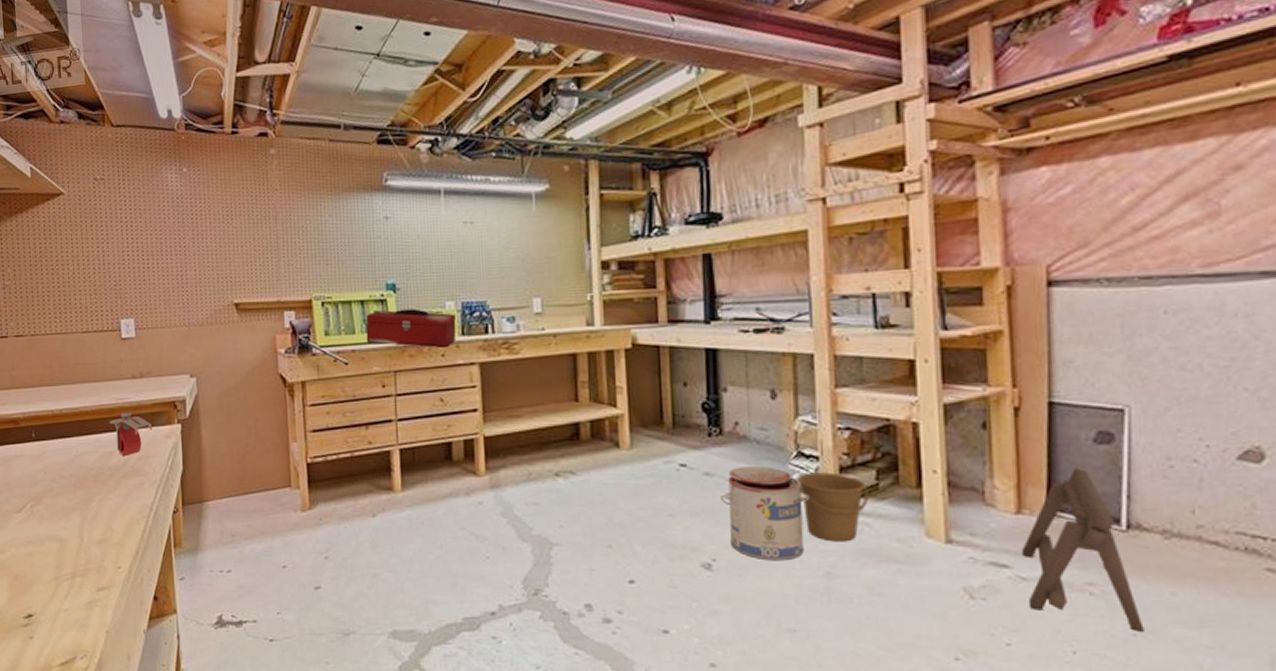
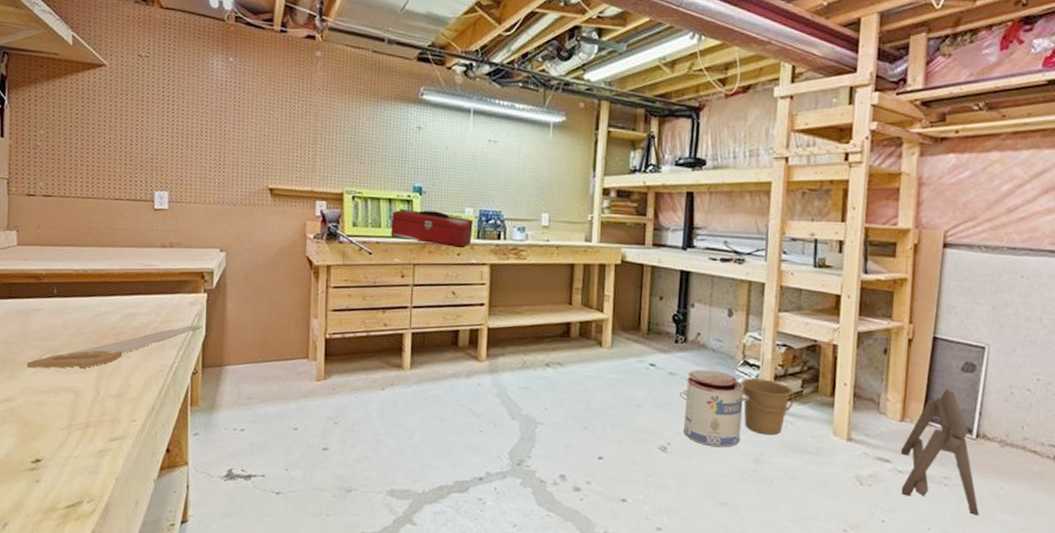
hand saw: none [12,459,179,518] -> present [27,325,202,369]
clamp: present [109,412,153,457] -> none [135,277,179,319]

